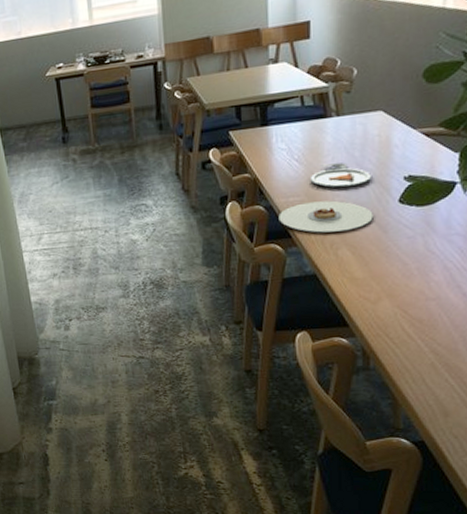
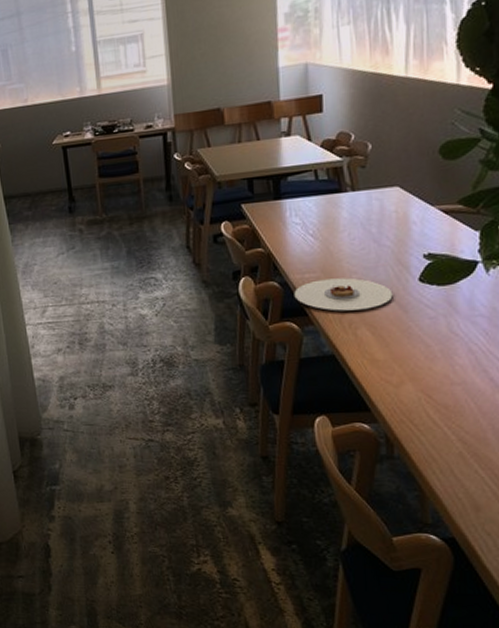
dinner plate: present [310,163,371,188] -> none [325,239,389,265]

